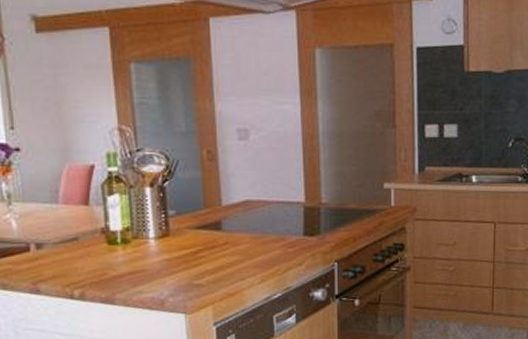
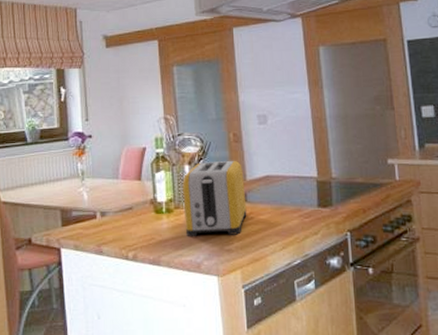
toaster: none [142,182,221,272] -> present [182,160,247,238]

